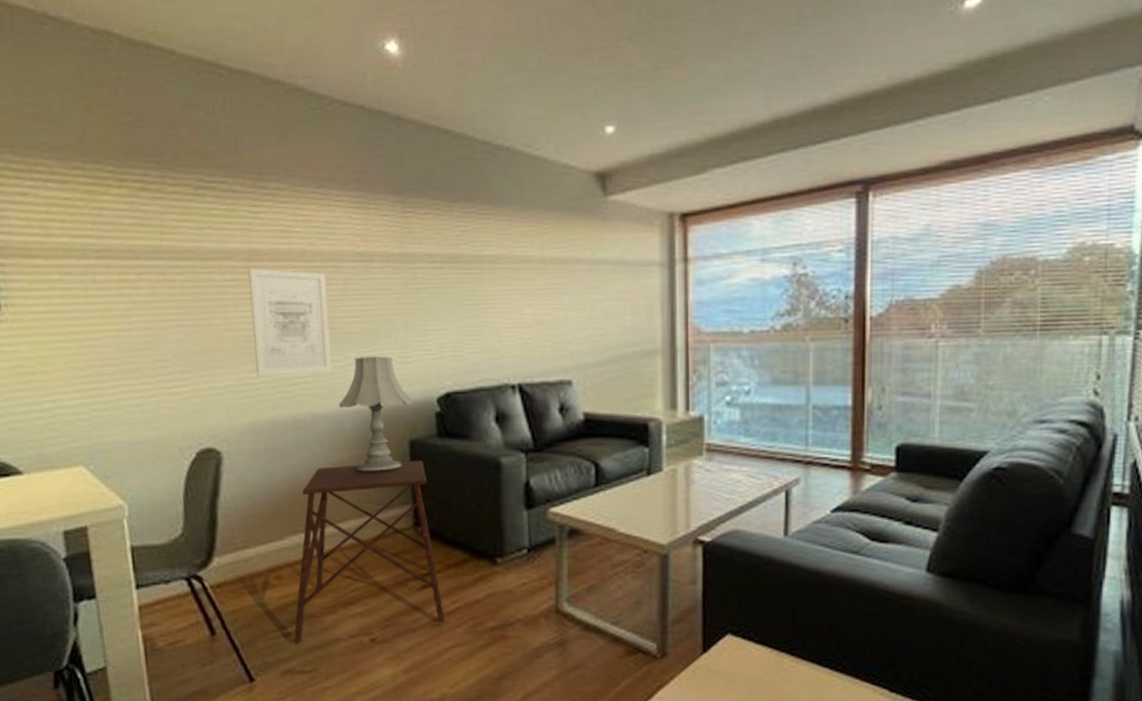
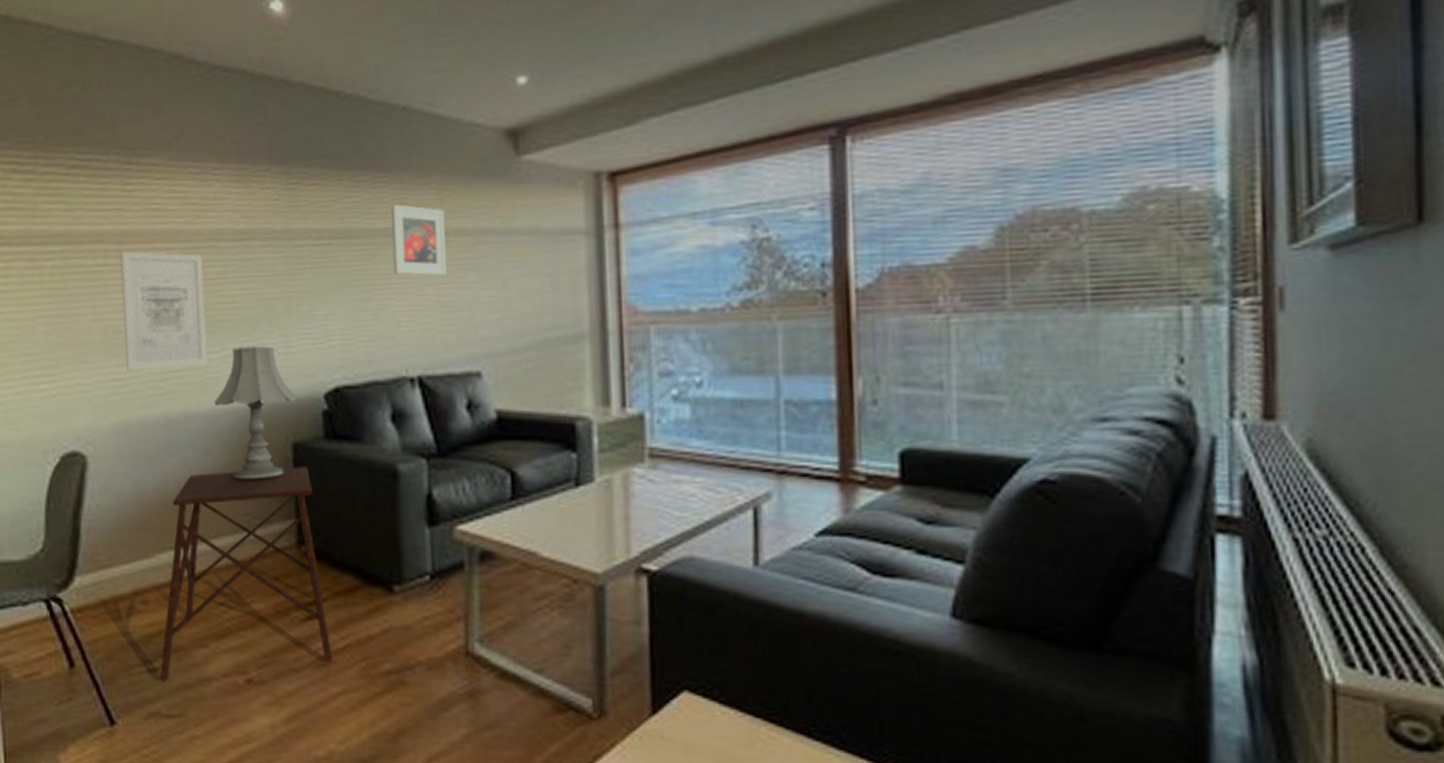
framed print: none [495,234,543,299] -> present [390,204,446,276]

